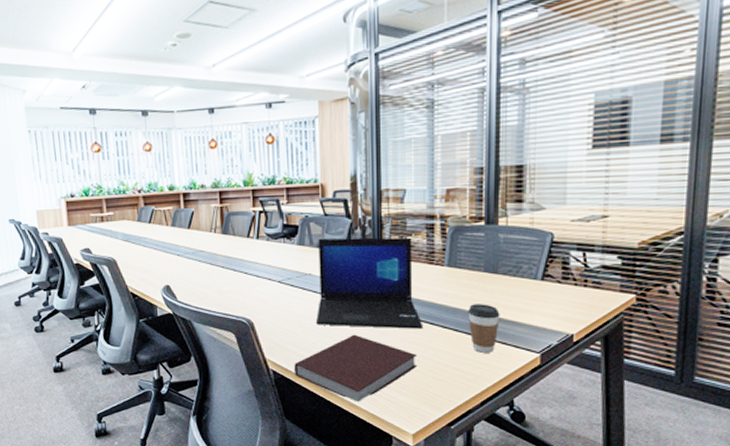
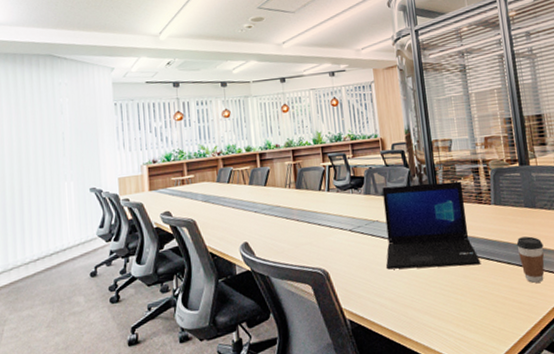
notebook: present [294,334,418,402] -> none [369,275,481,344]

